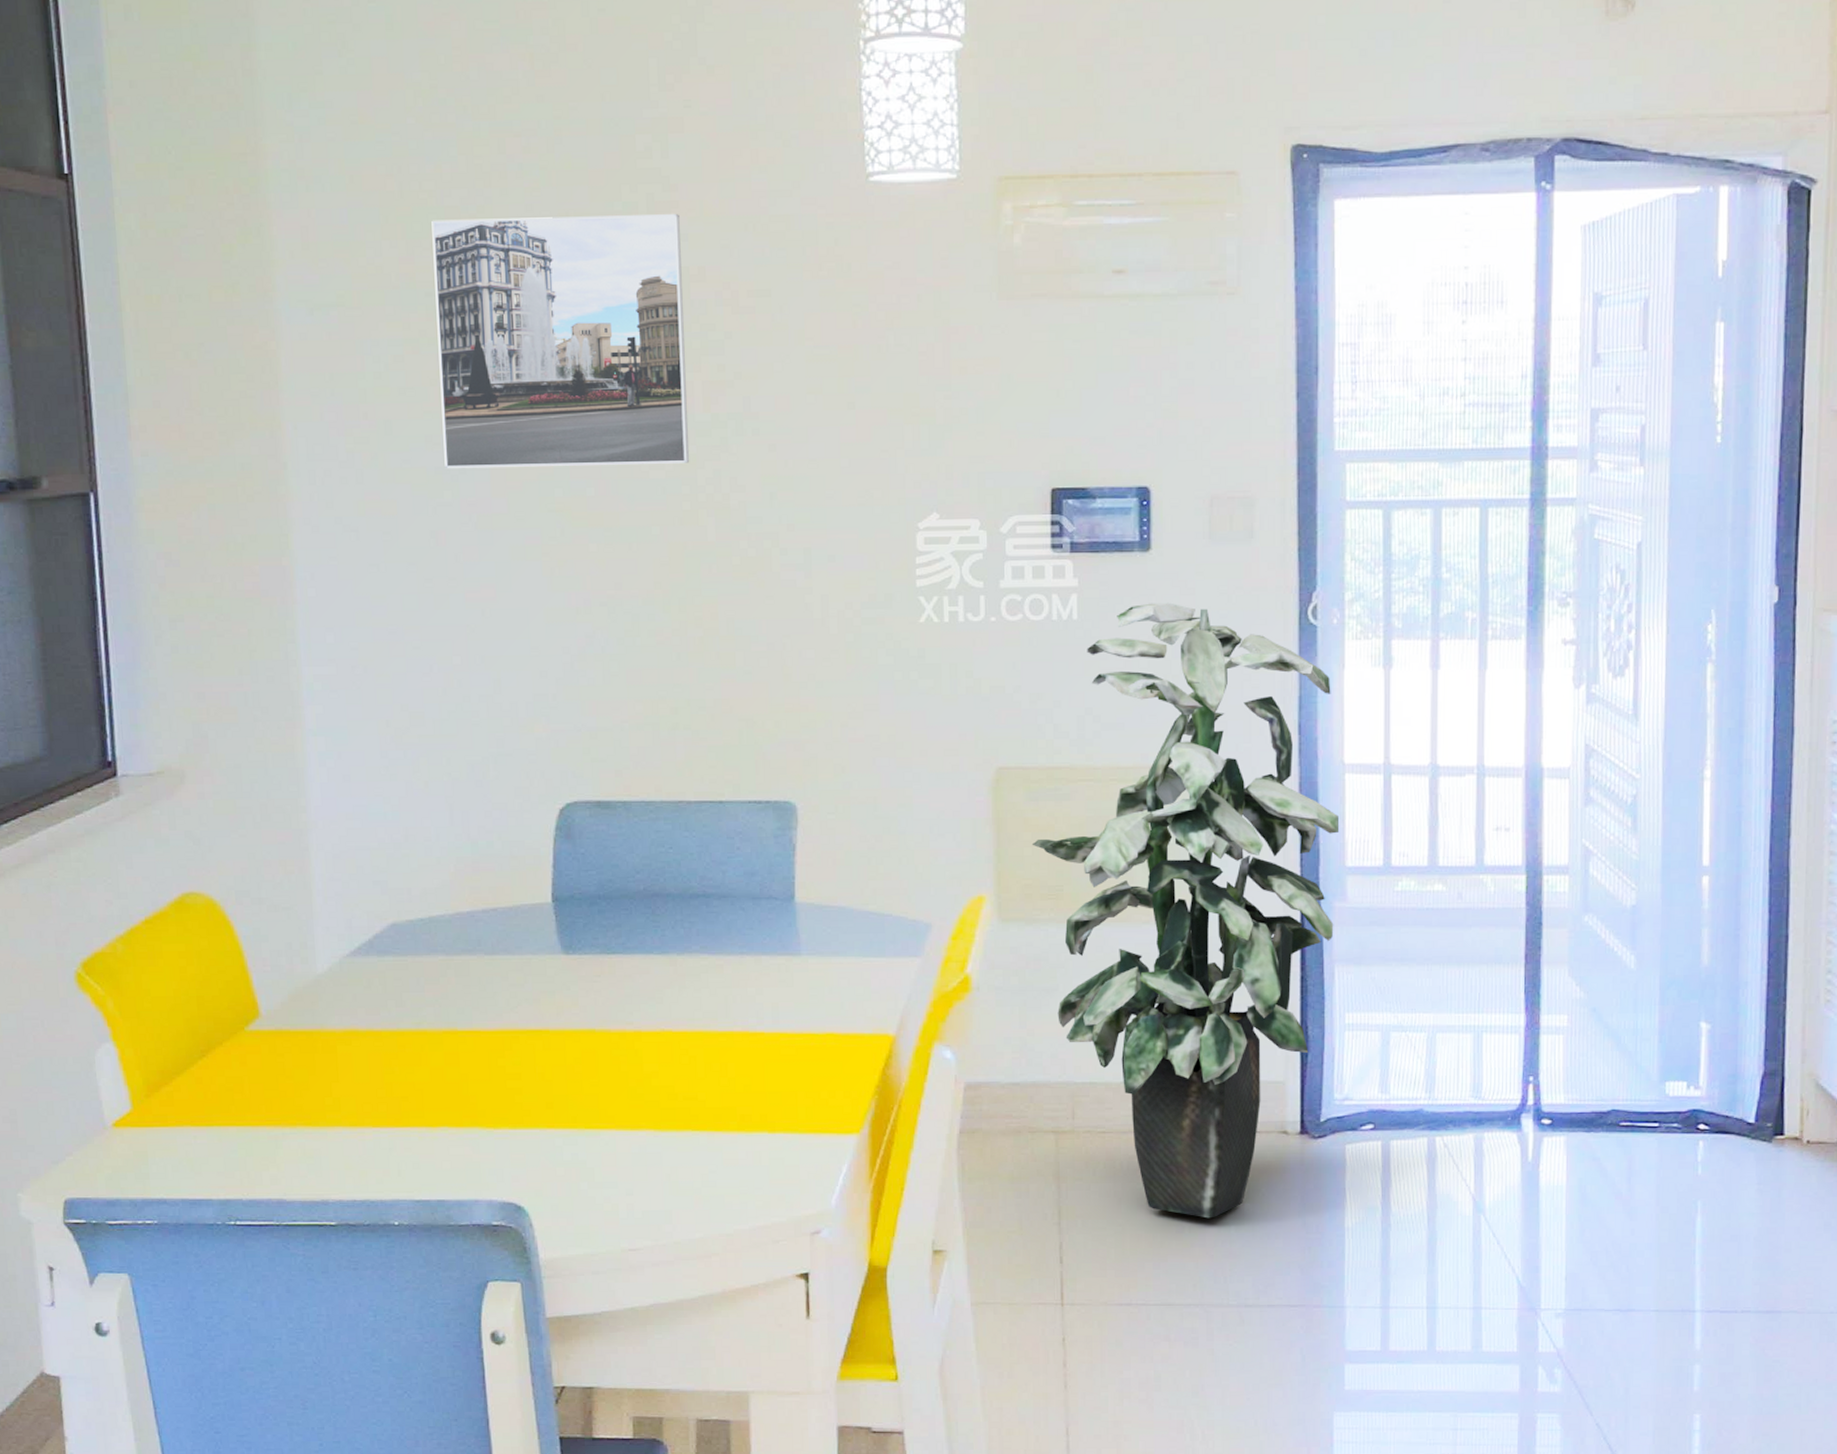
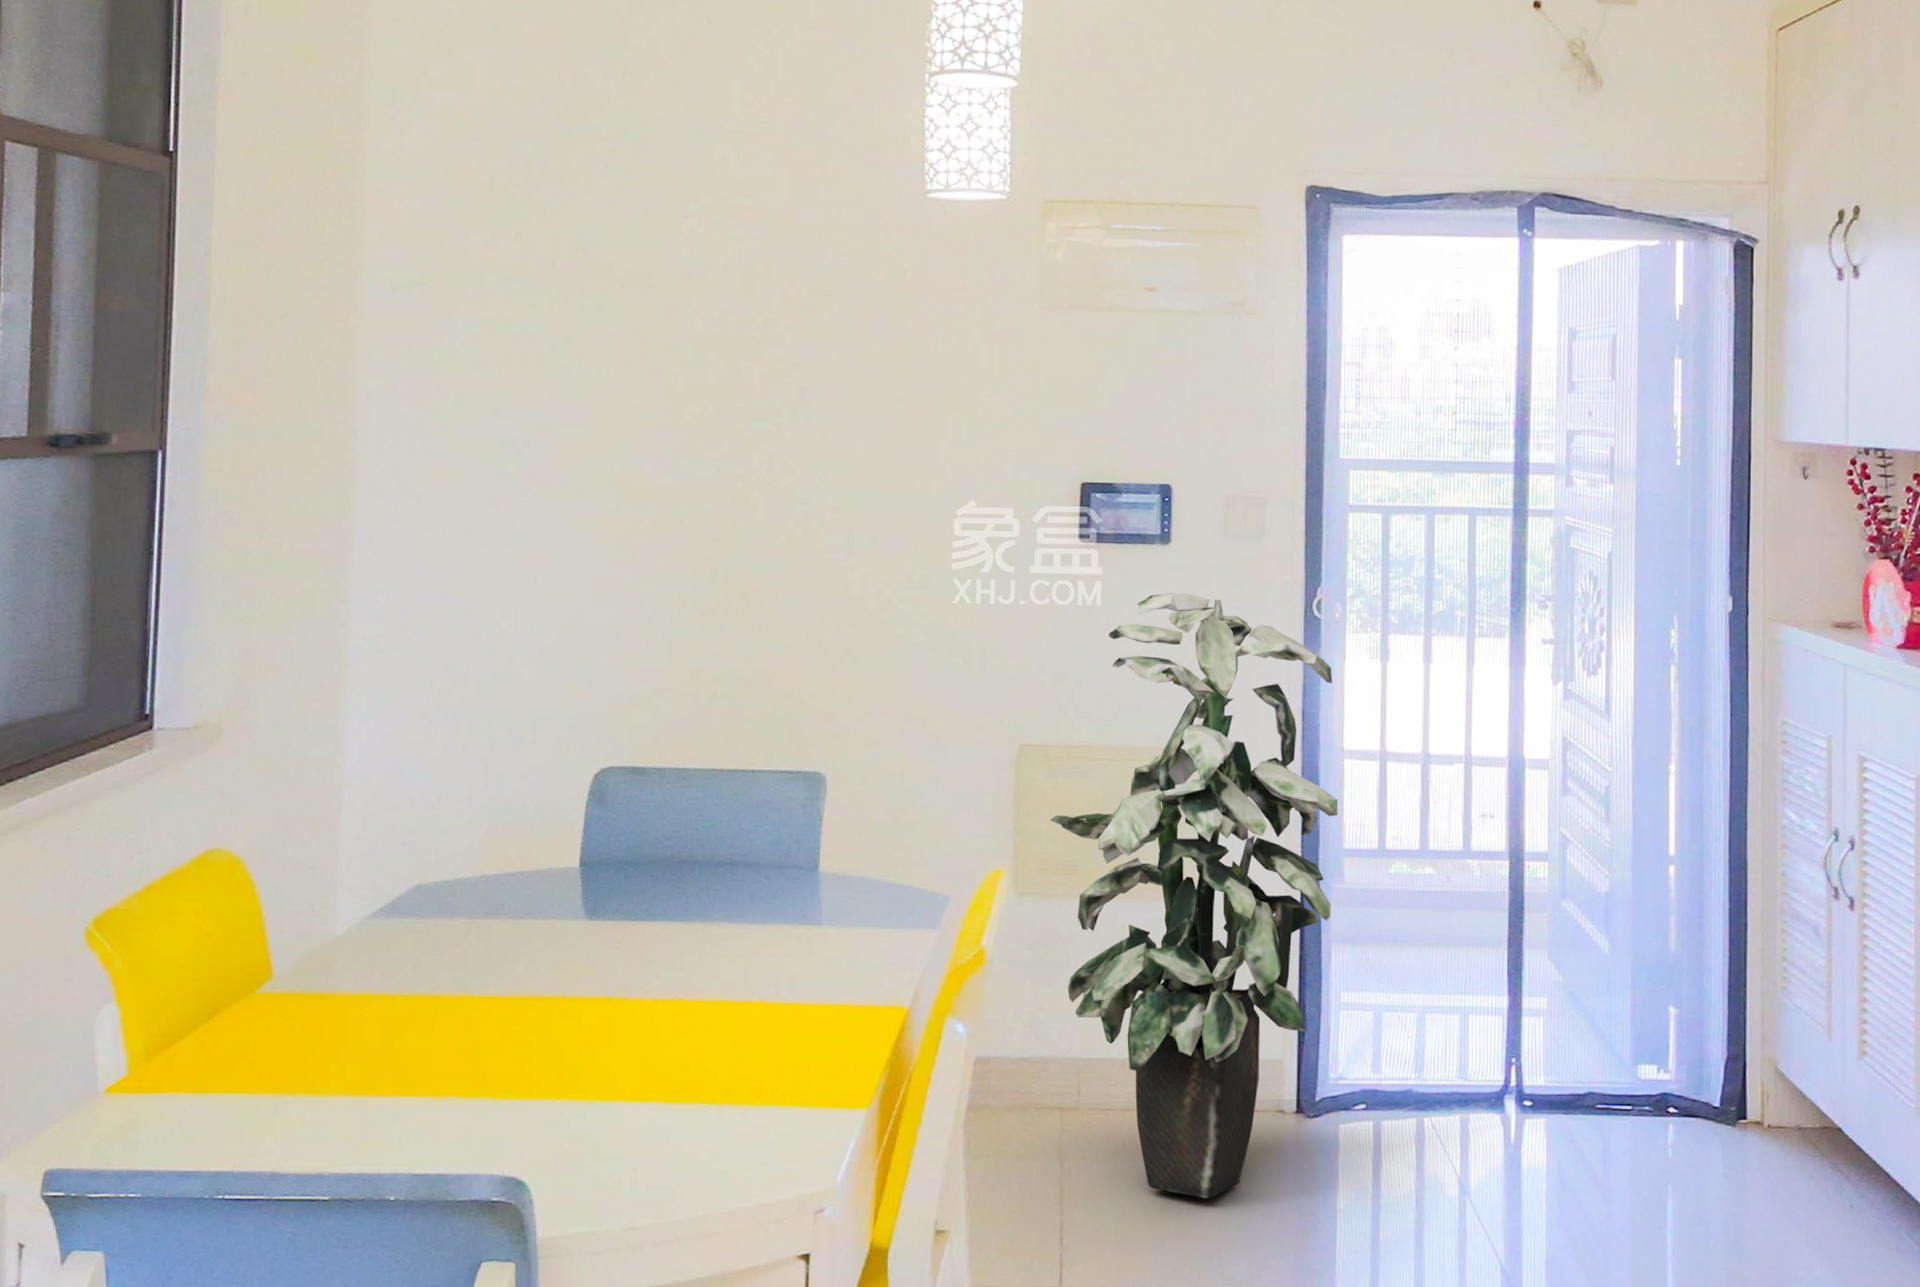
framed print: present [431,214,690,469] -> none [510,211,751,445]

